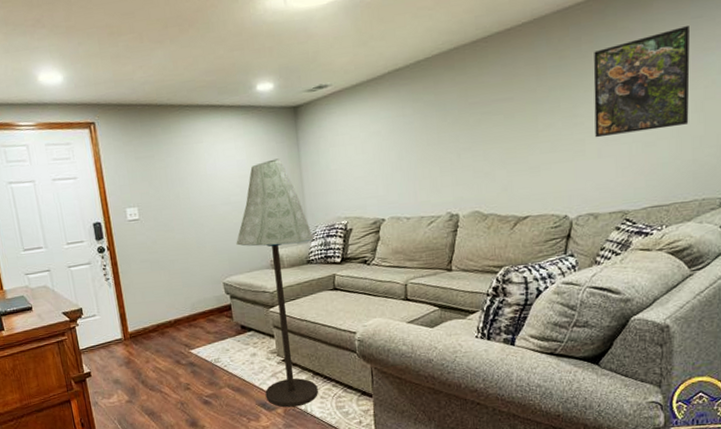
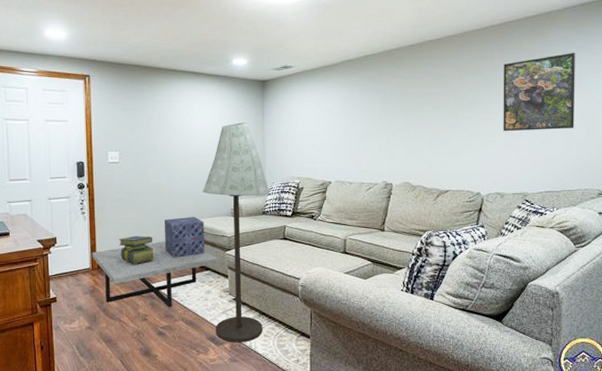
coffee table: none [122,303,263,374] -> present [91,241,219,307]
stack of books: none [149,298,192,330] -> present [118,235,156,264]
decorative box: none [196,273,246,320] -> present [164,217,205,258]

